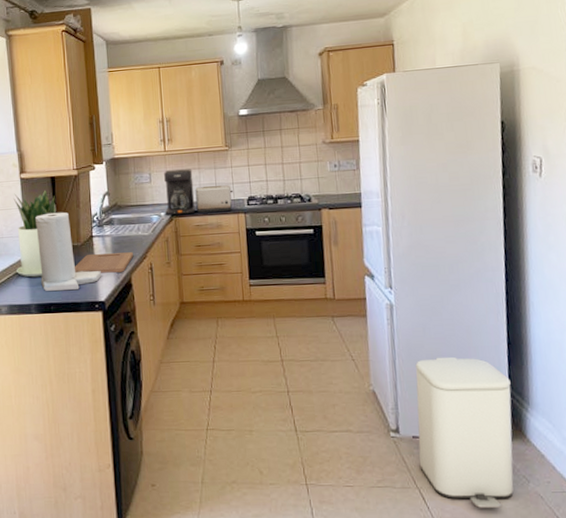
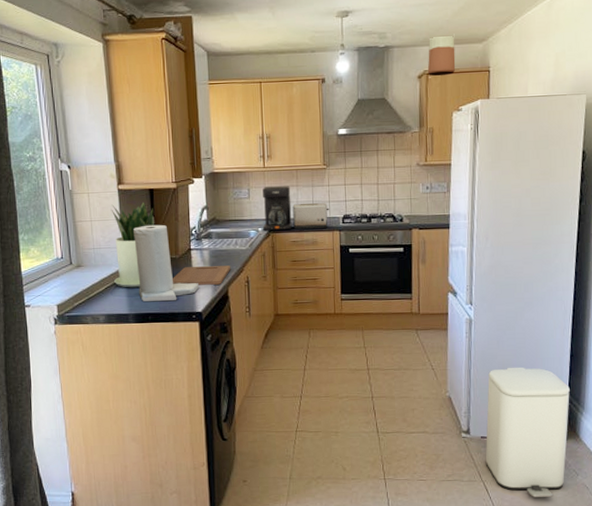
vase: none [327,10,358,53] -> present [427,34,456,76]

